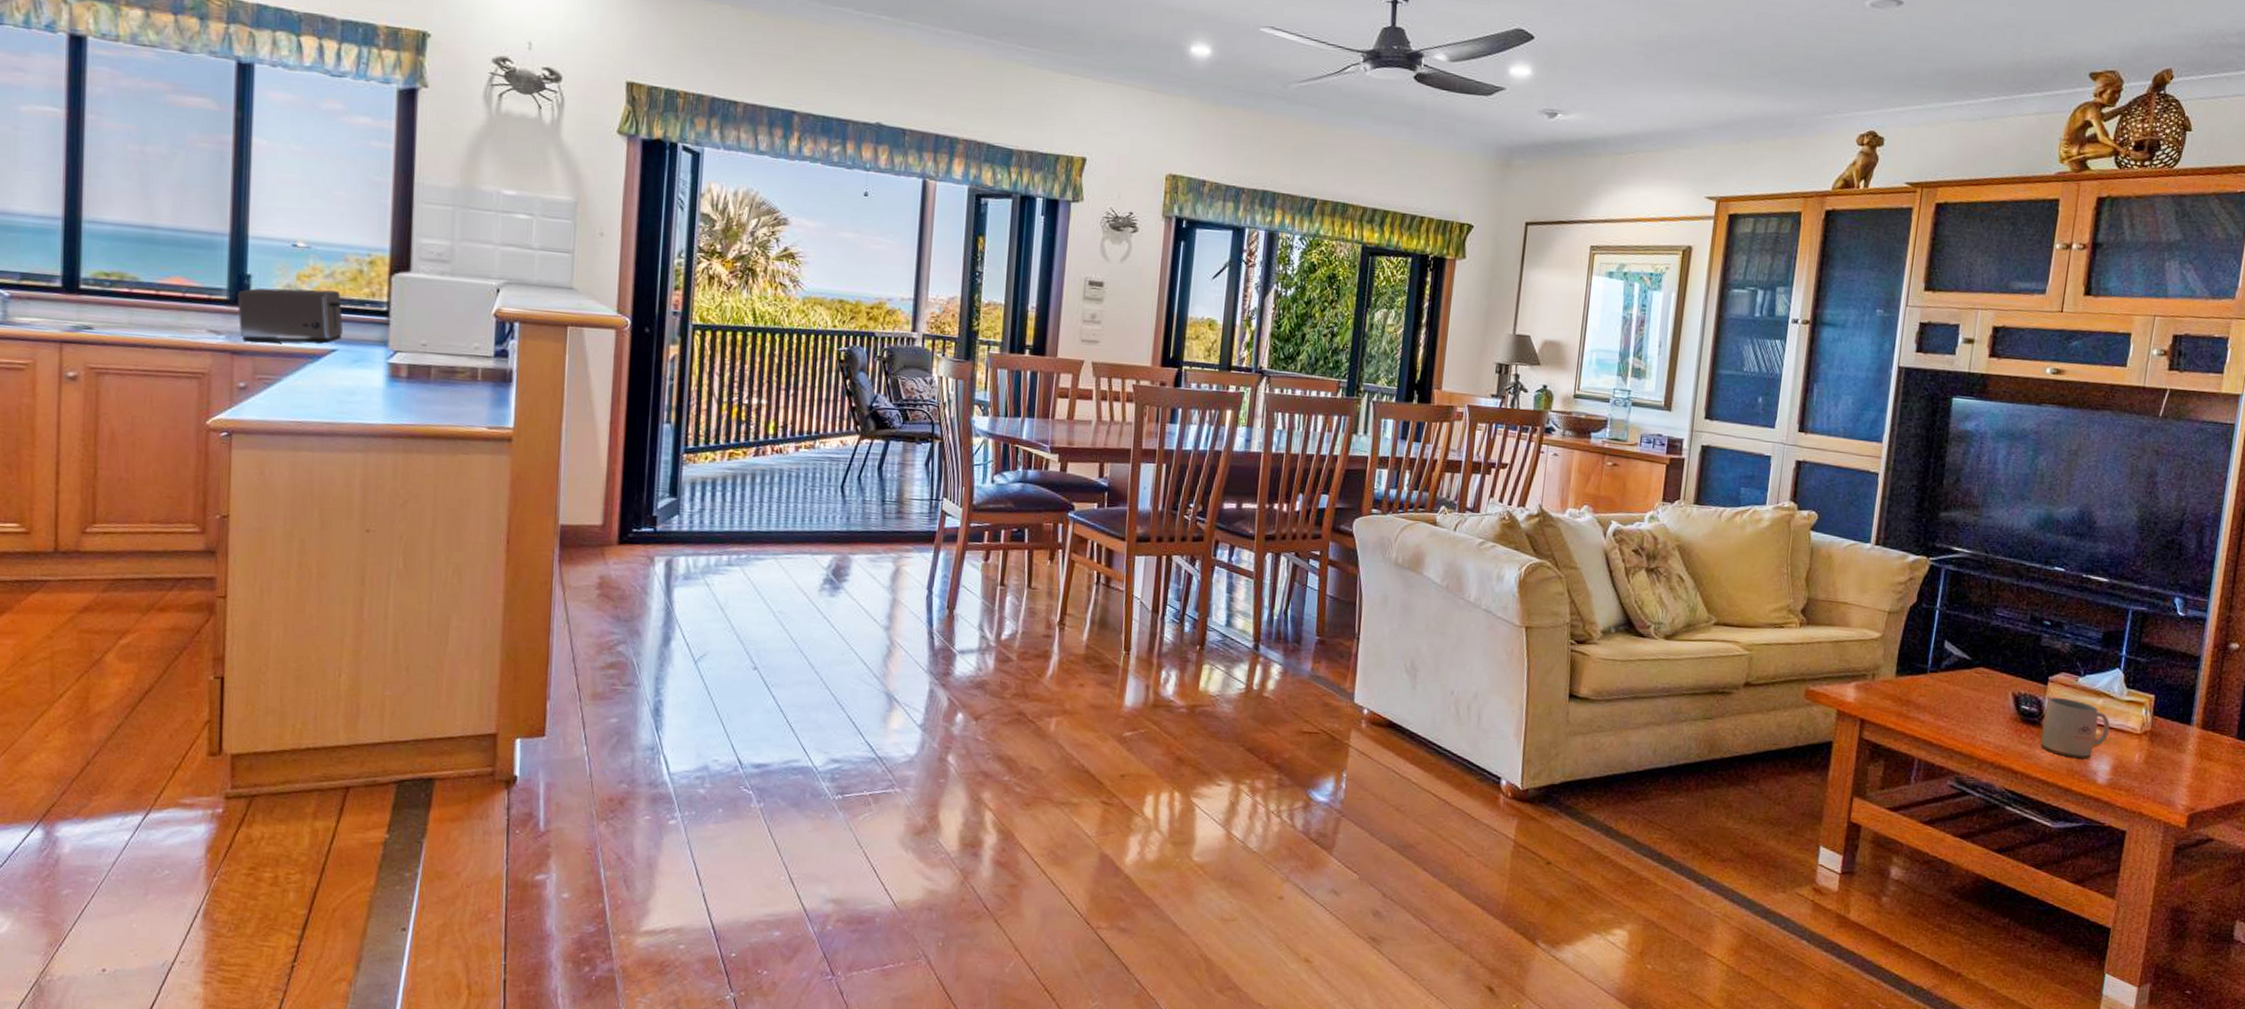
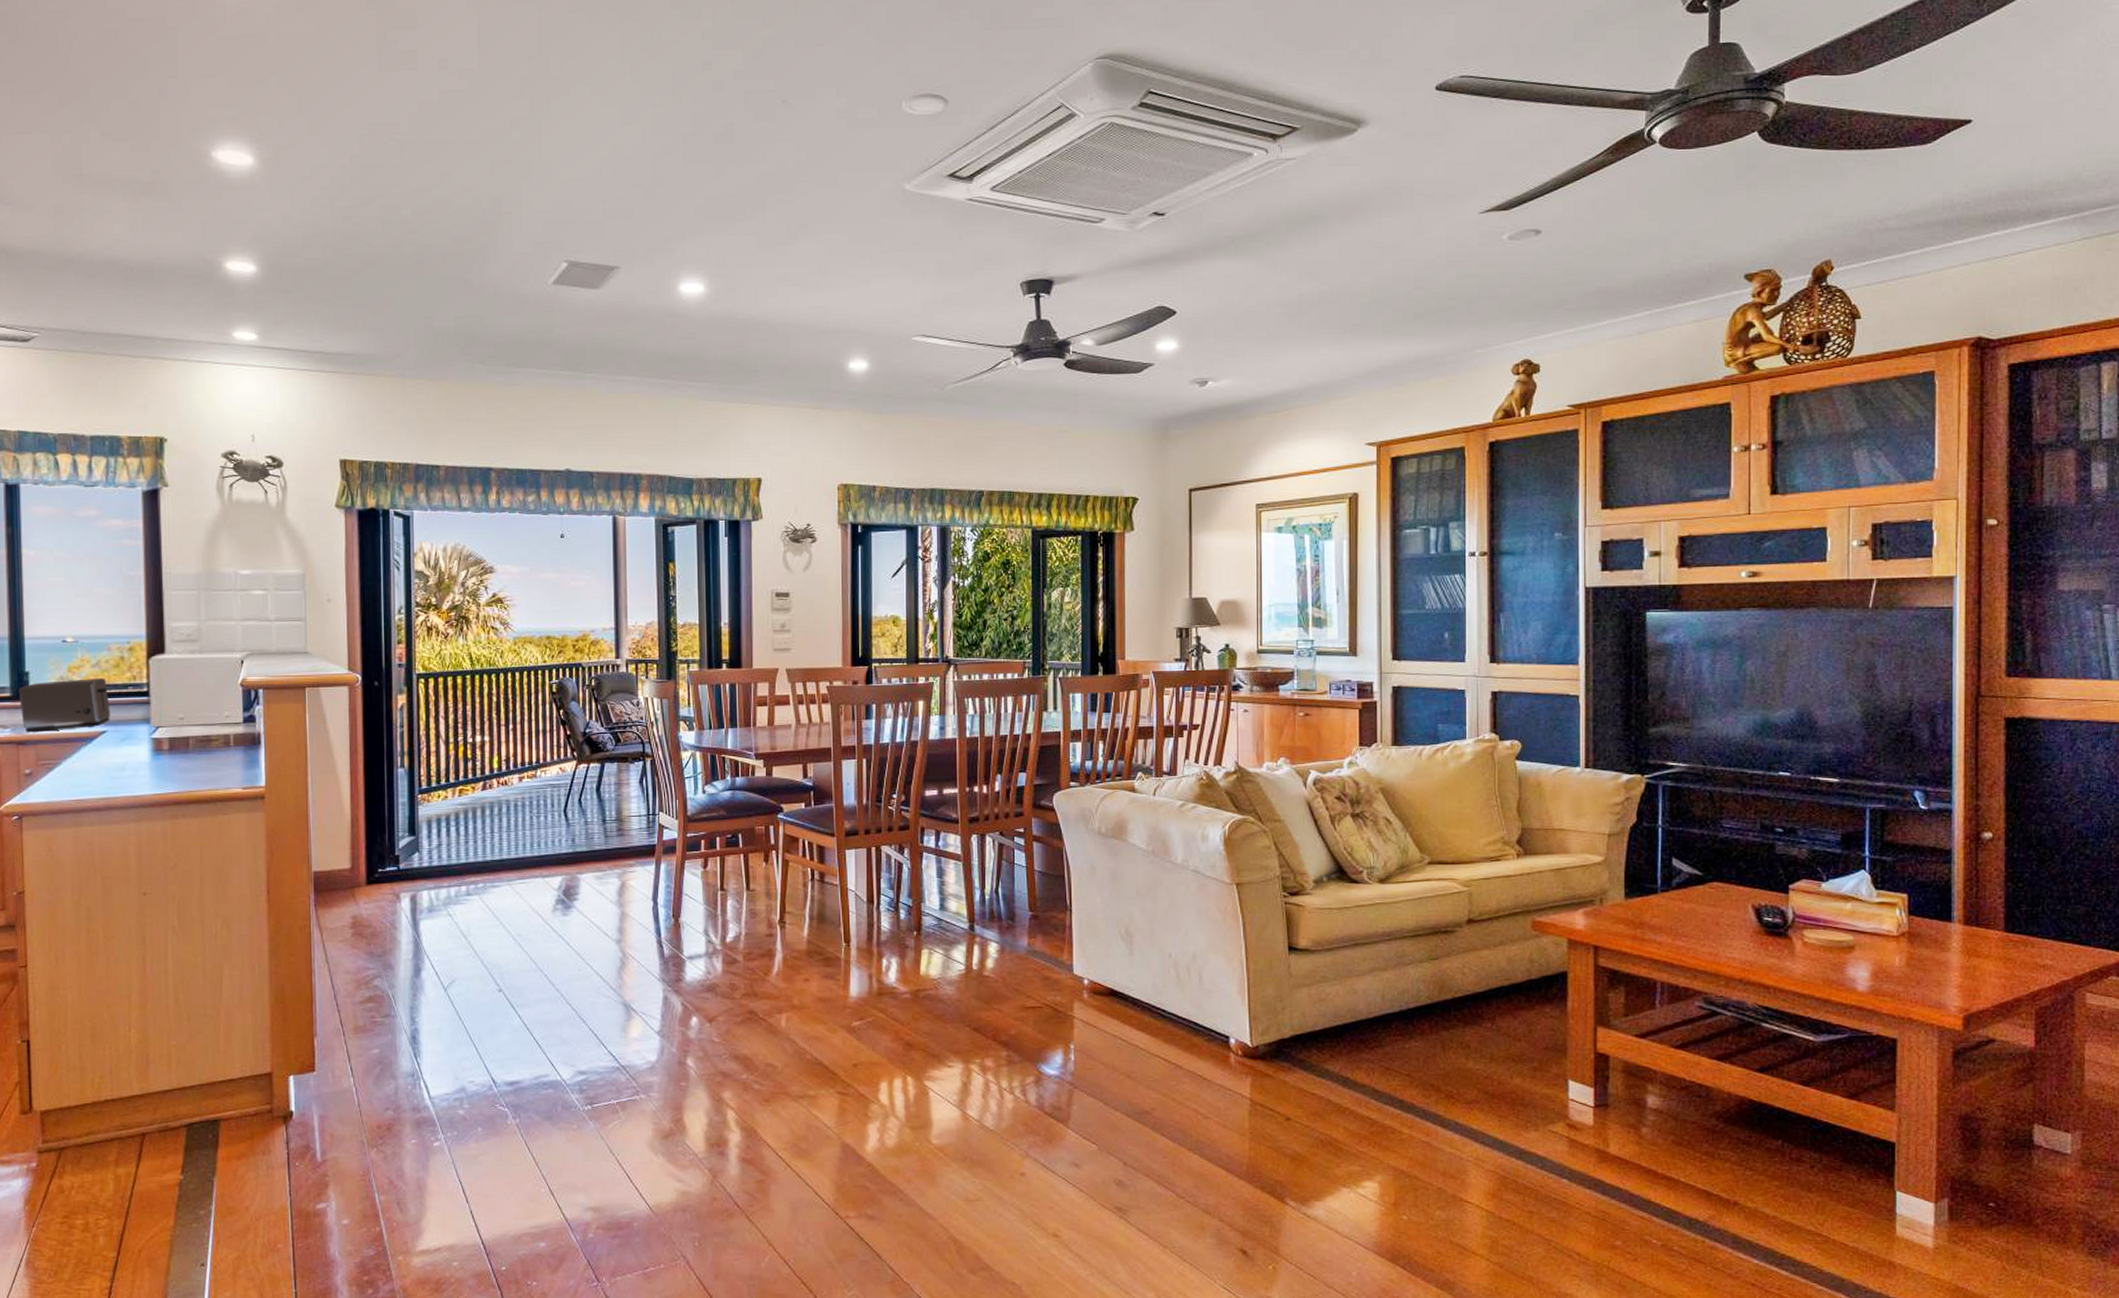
mug: present [2040,697,2110,759] -> none [1789,905,1862,967]

